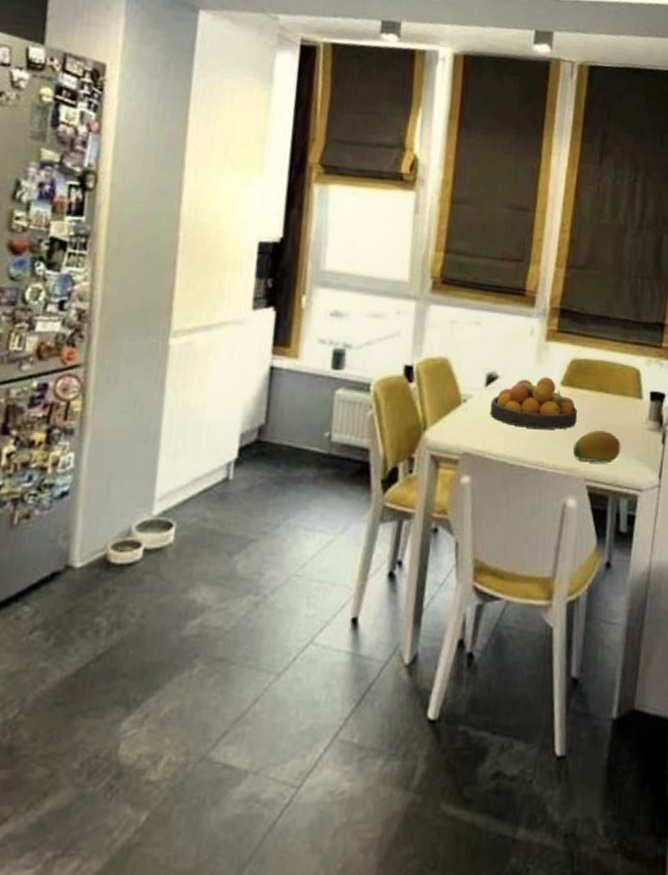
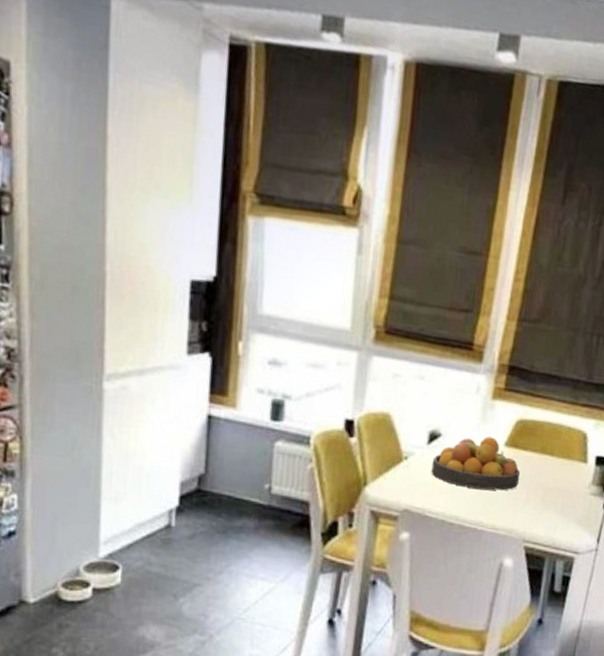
fruit: present [573,430,621,464] -> none [513,493,562,526]

